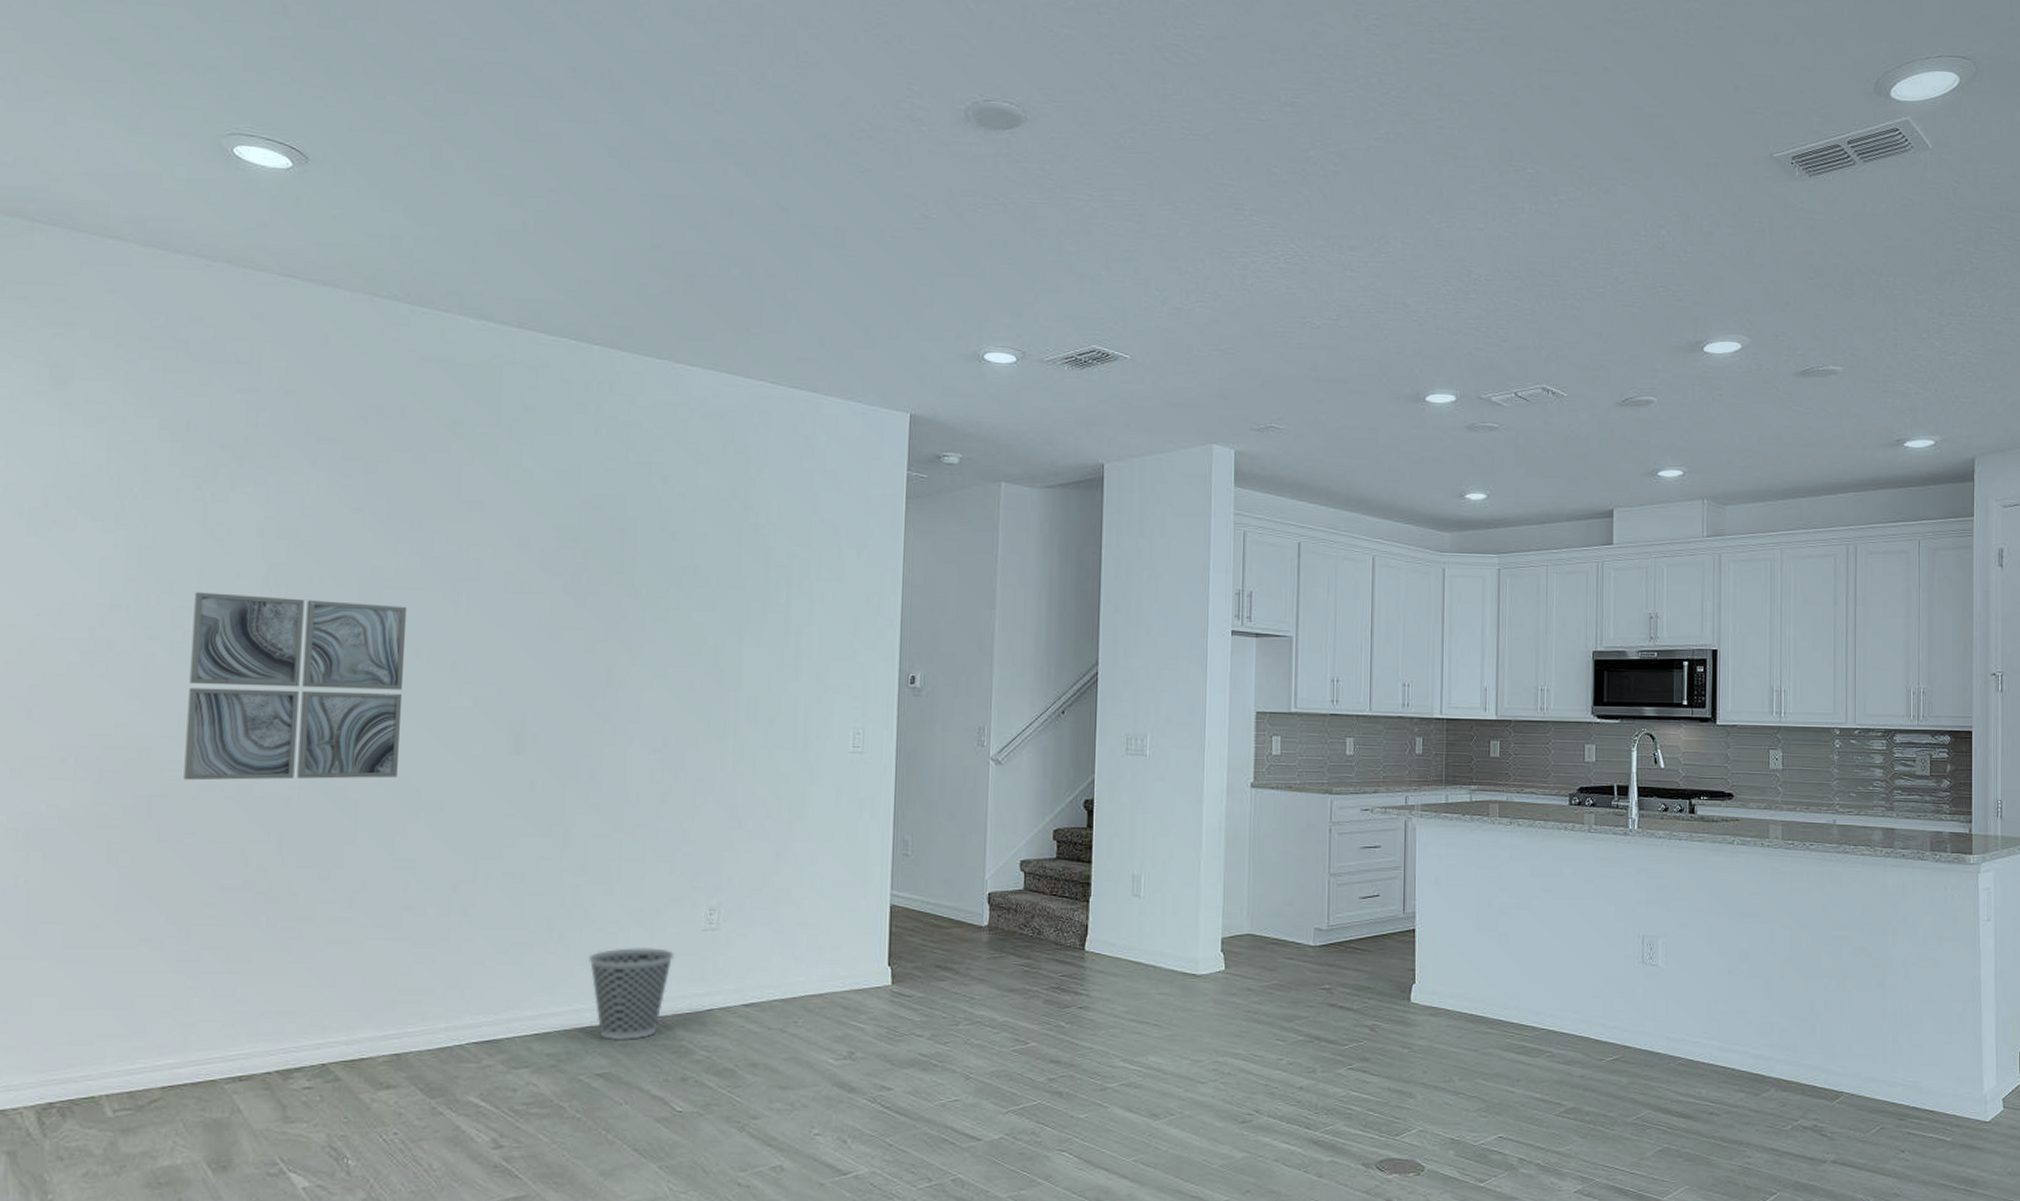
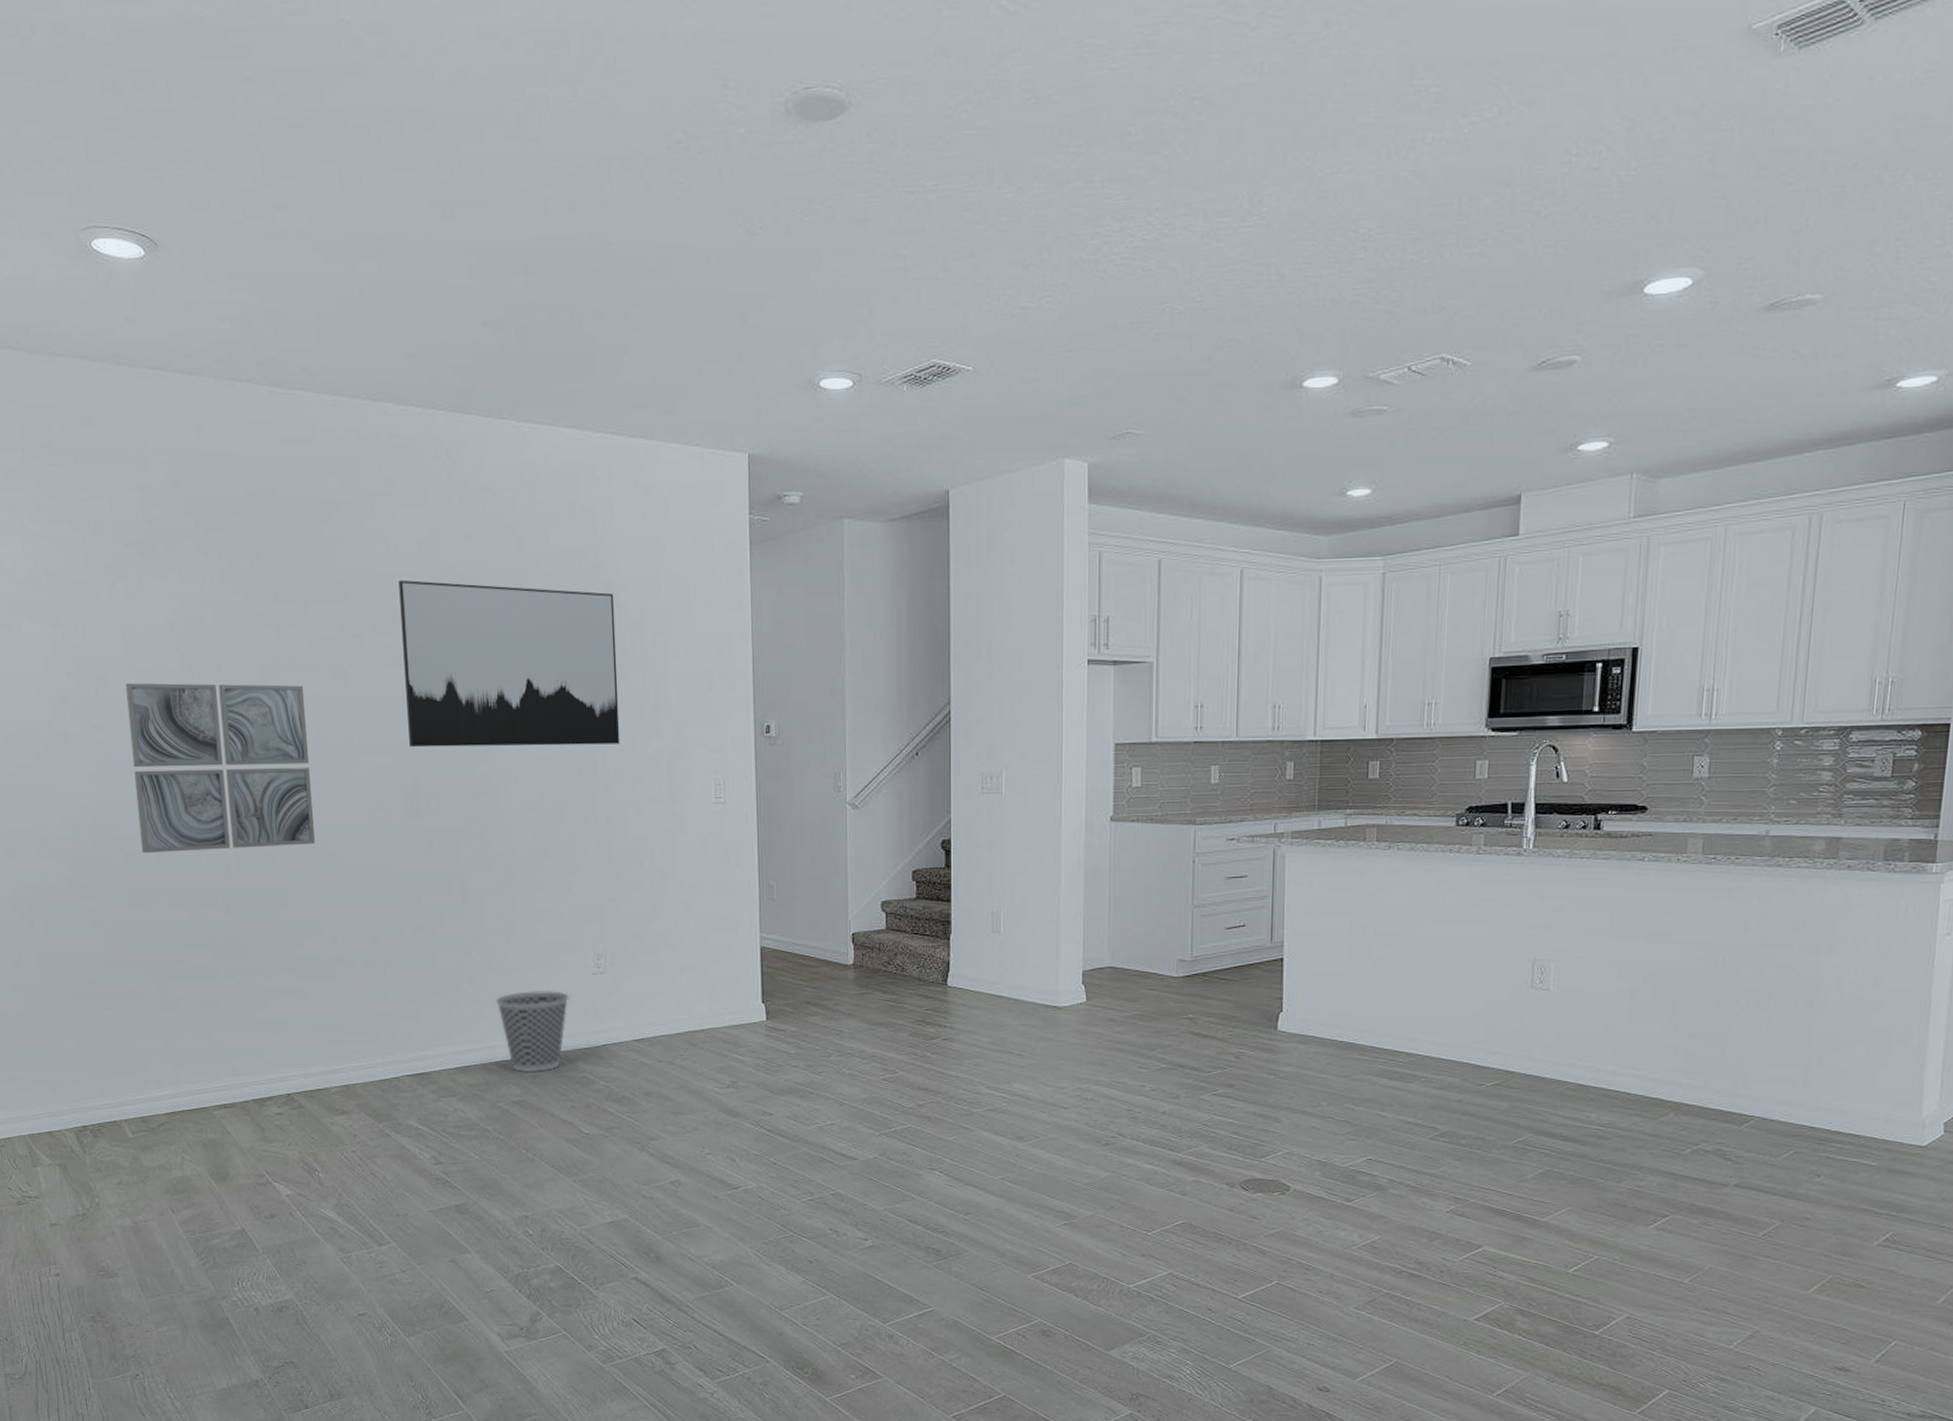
wall art: none [522,506,762,687] -> present [398,579,620,748]

